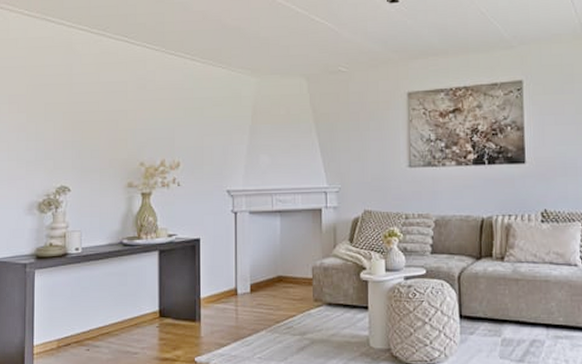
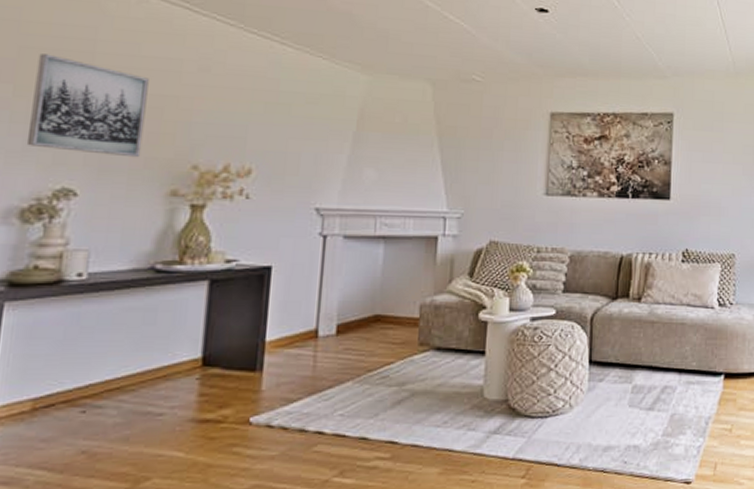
wall art: none [37,89,107,160] -> present [26,53,149,158]

